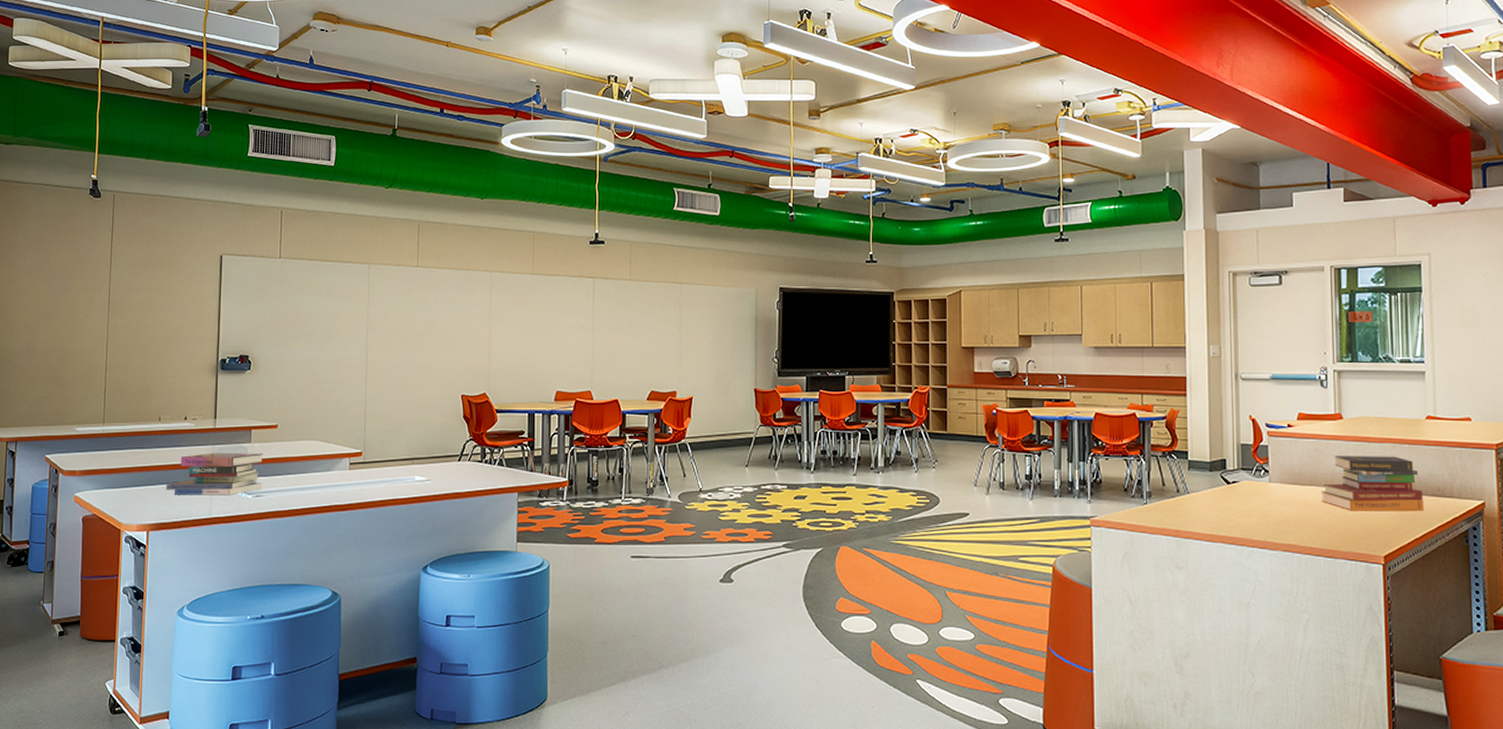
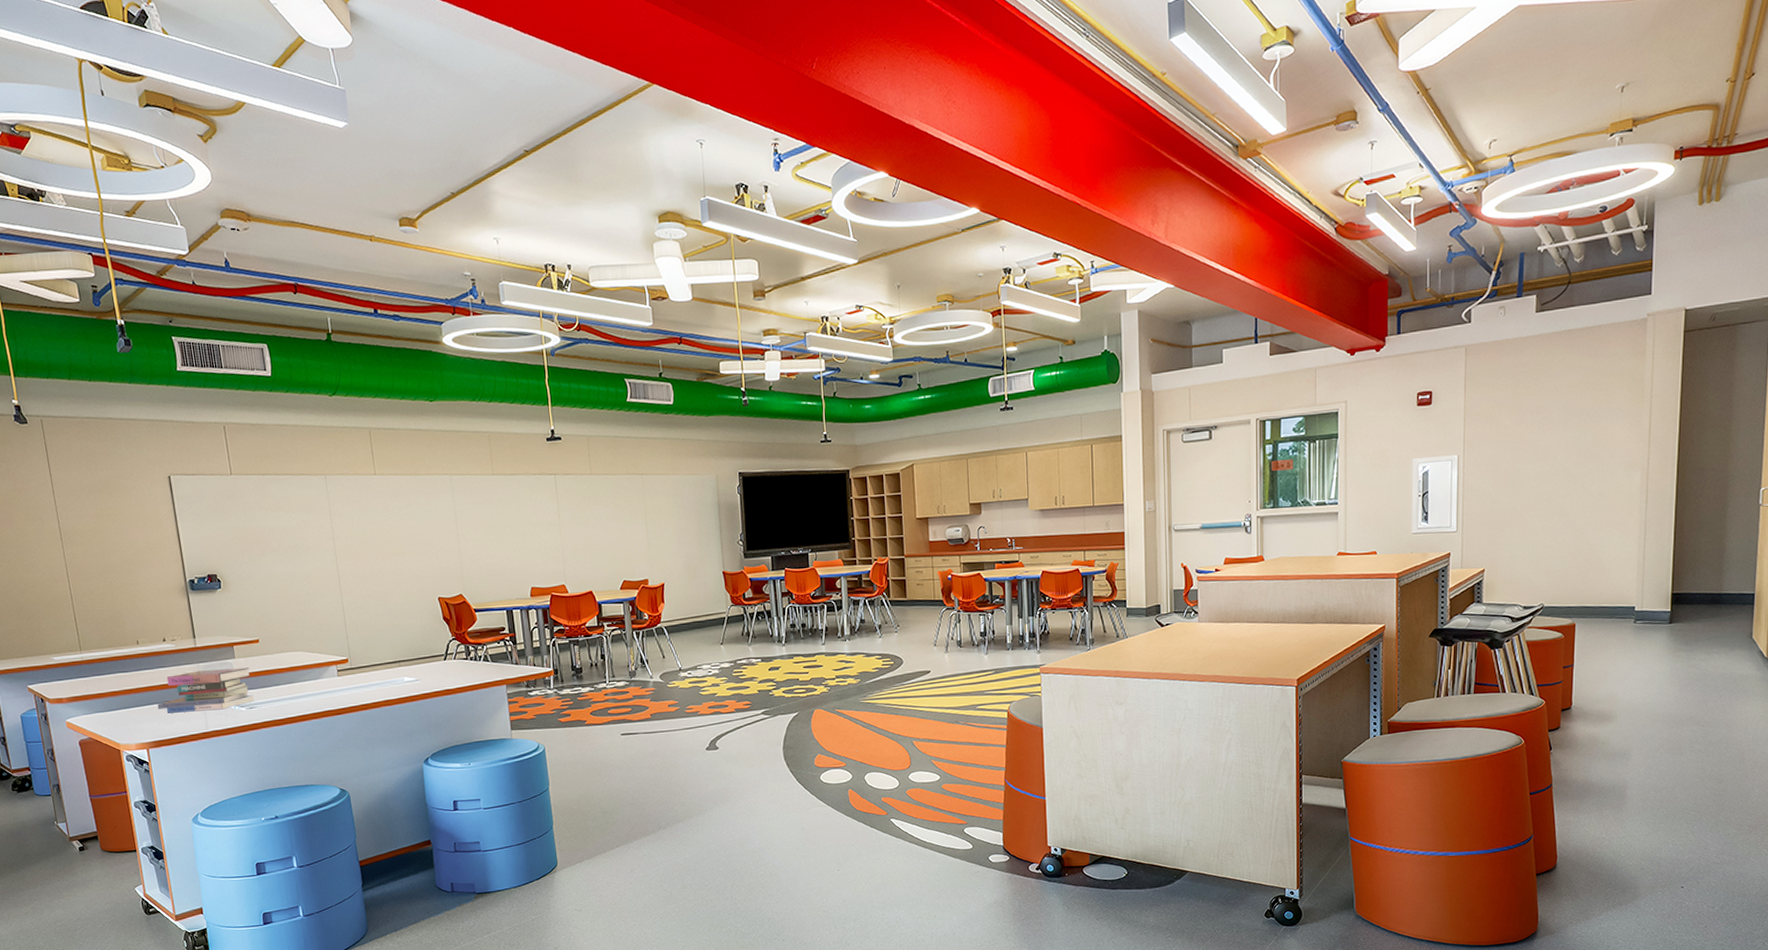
books: present [1321,455,1424,512] -> none [1244,590,1333,642]

